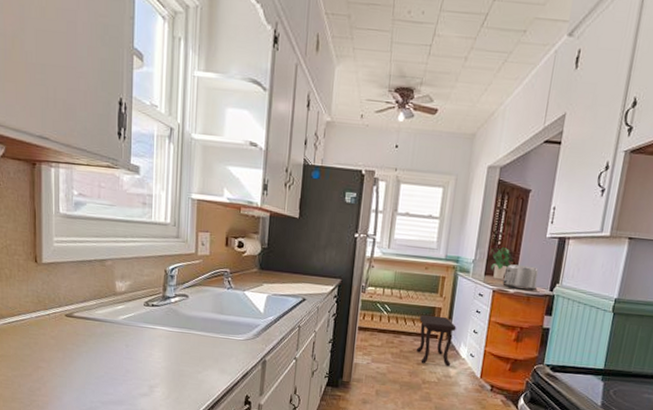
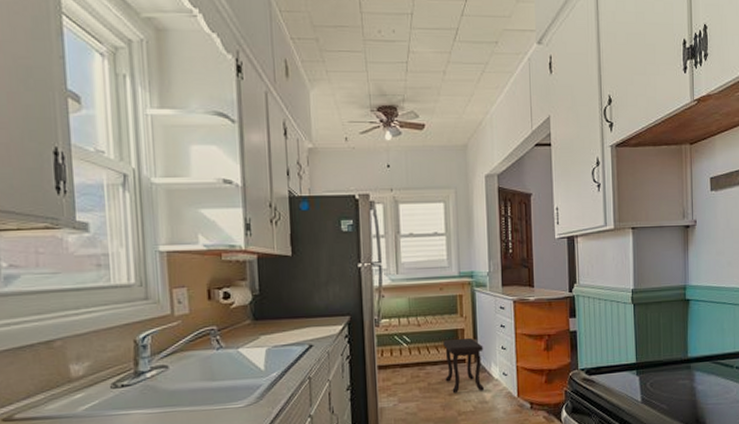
potted plant: present [490,246,514,280] -> none [503,254,528,289]
toaster: present [502,264,539,291] -> none [521,270,557,296]

